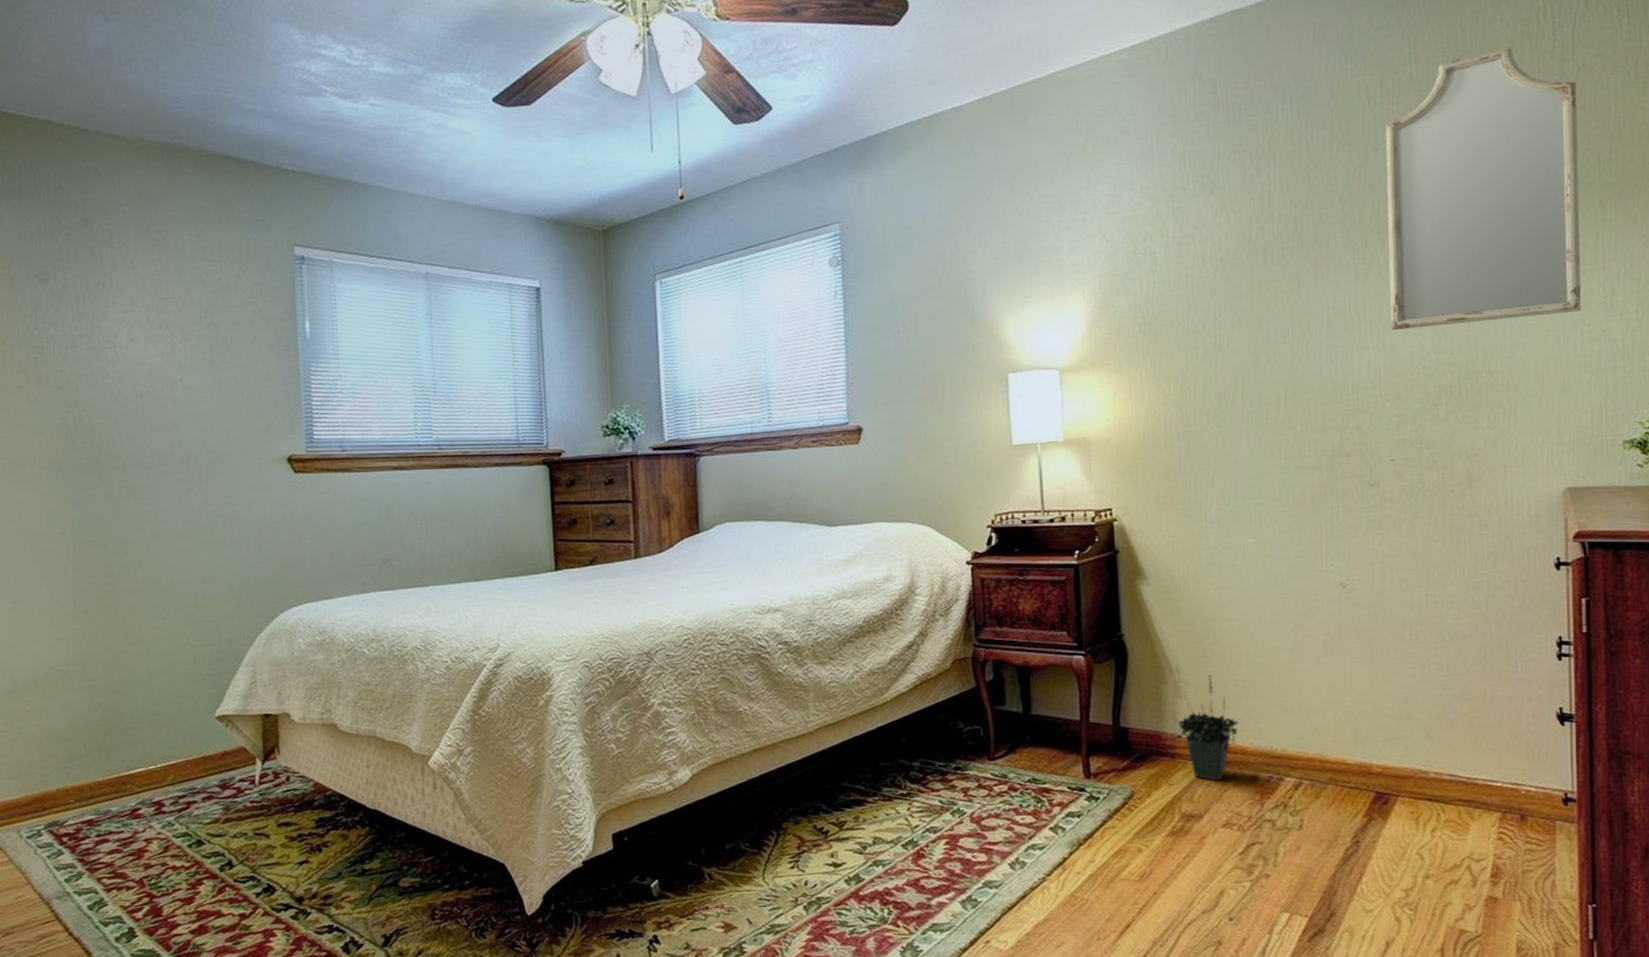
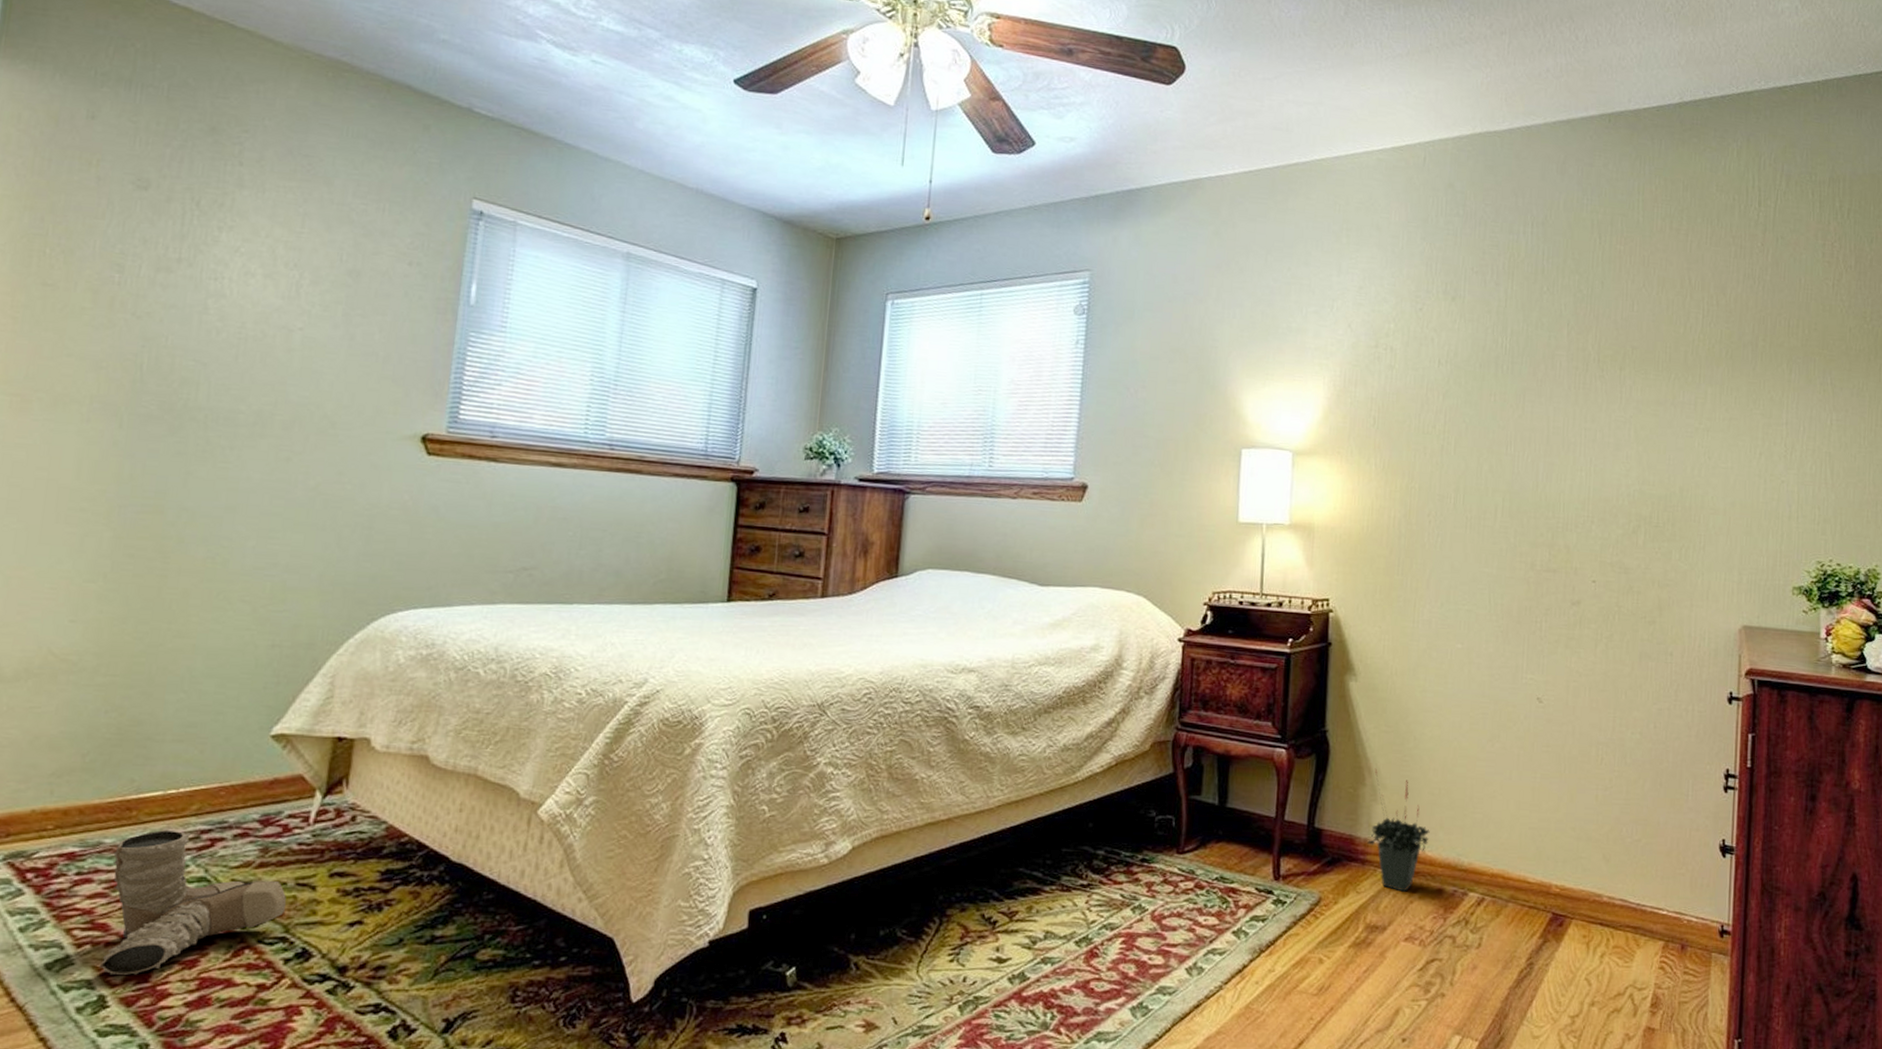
boots: none [119,798,250,912] -> present [99,830,286,976]
home mirror: present [1385,46,1581,331] -> none [1603,209,1775,461]

